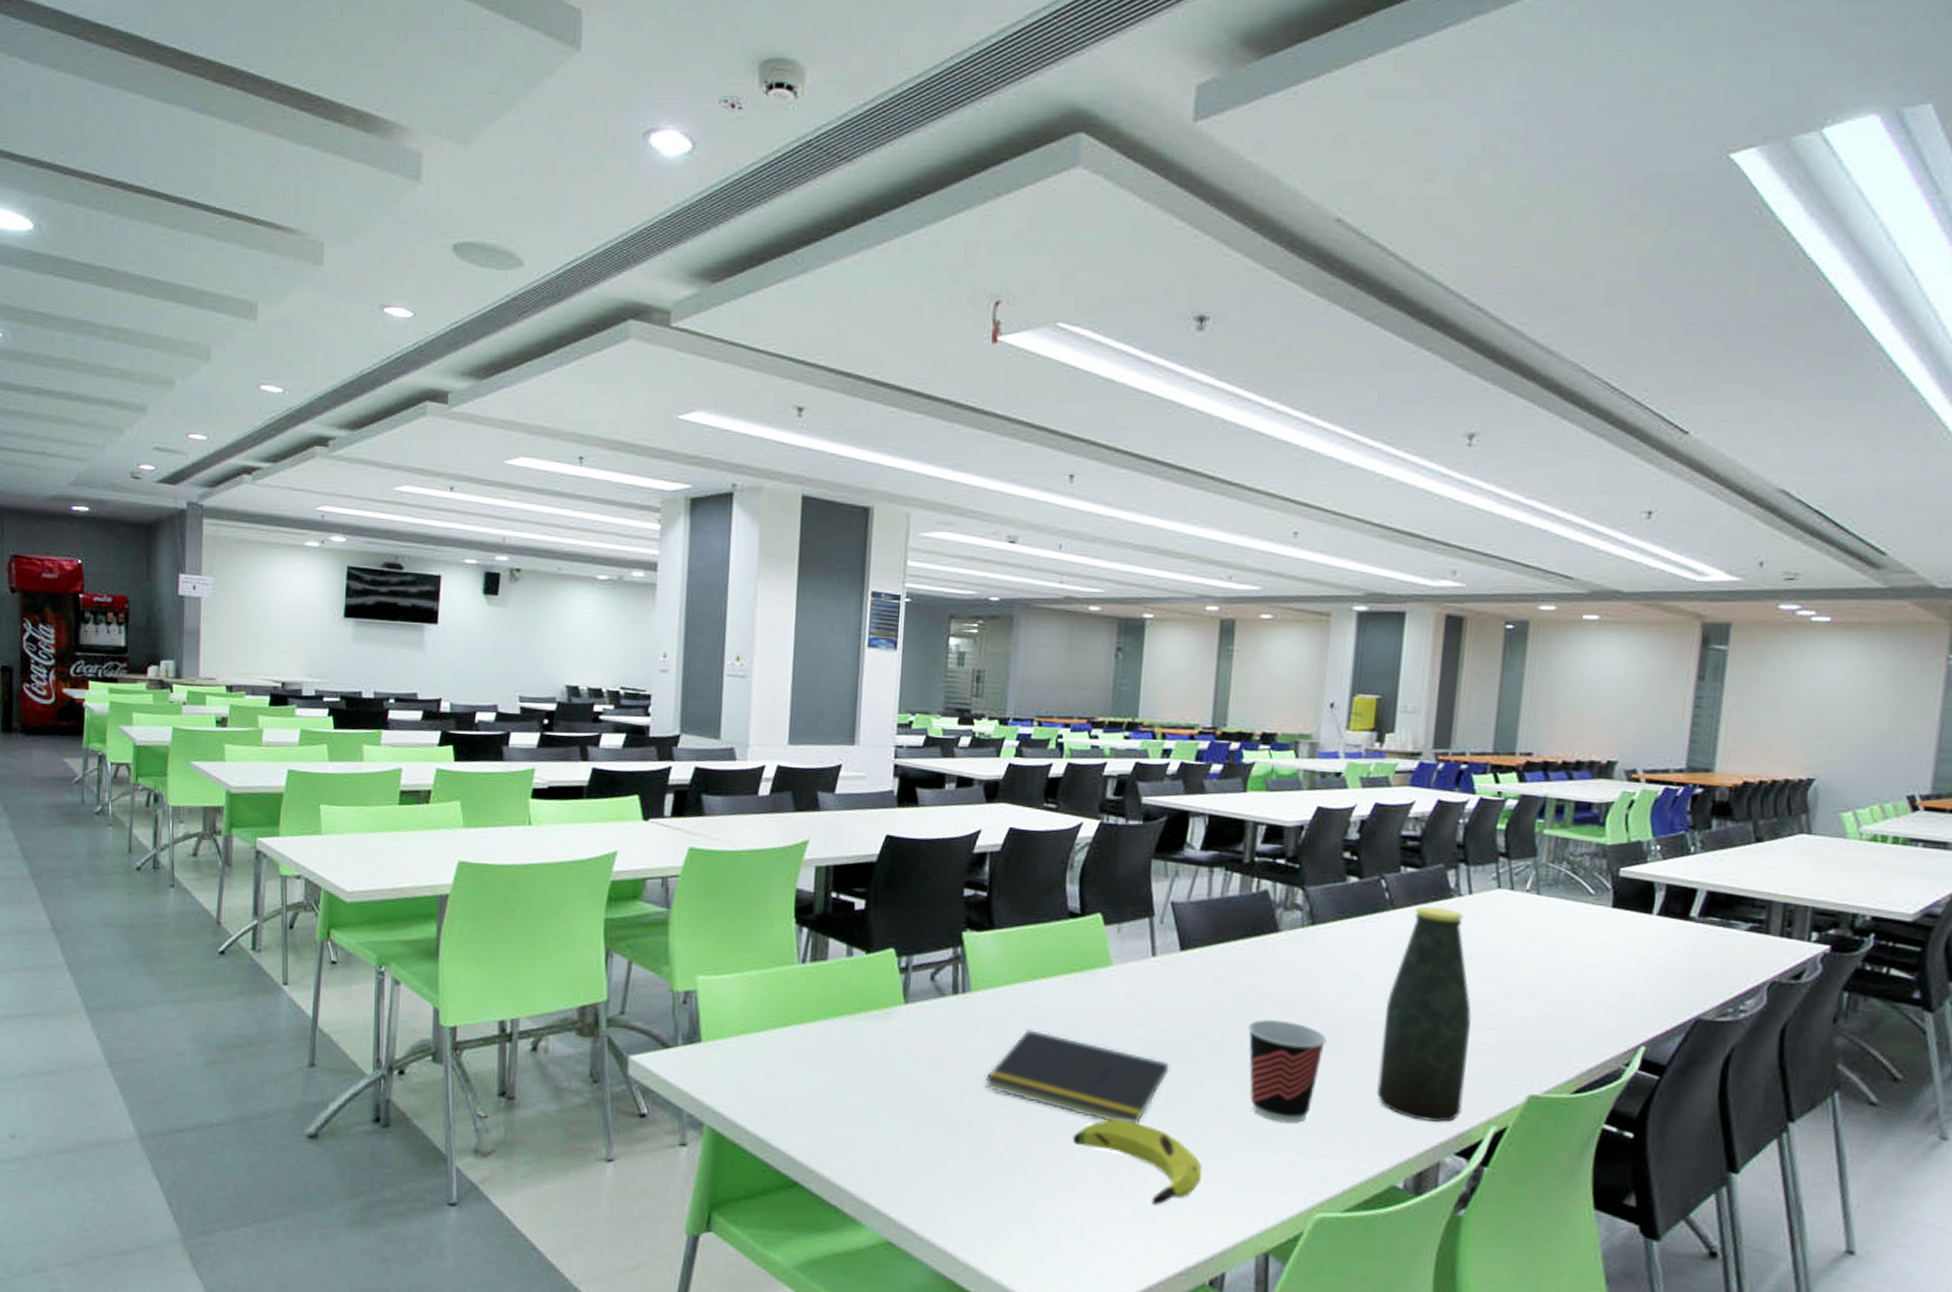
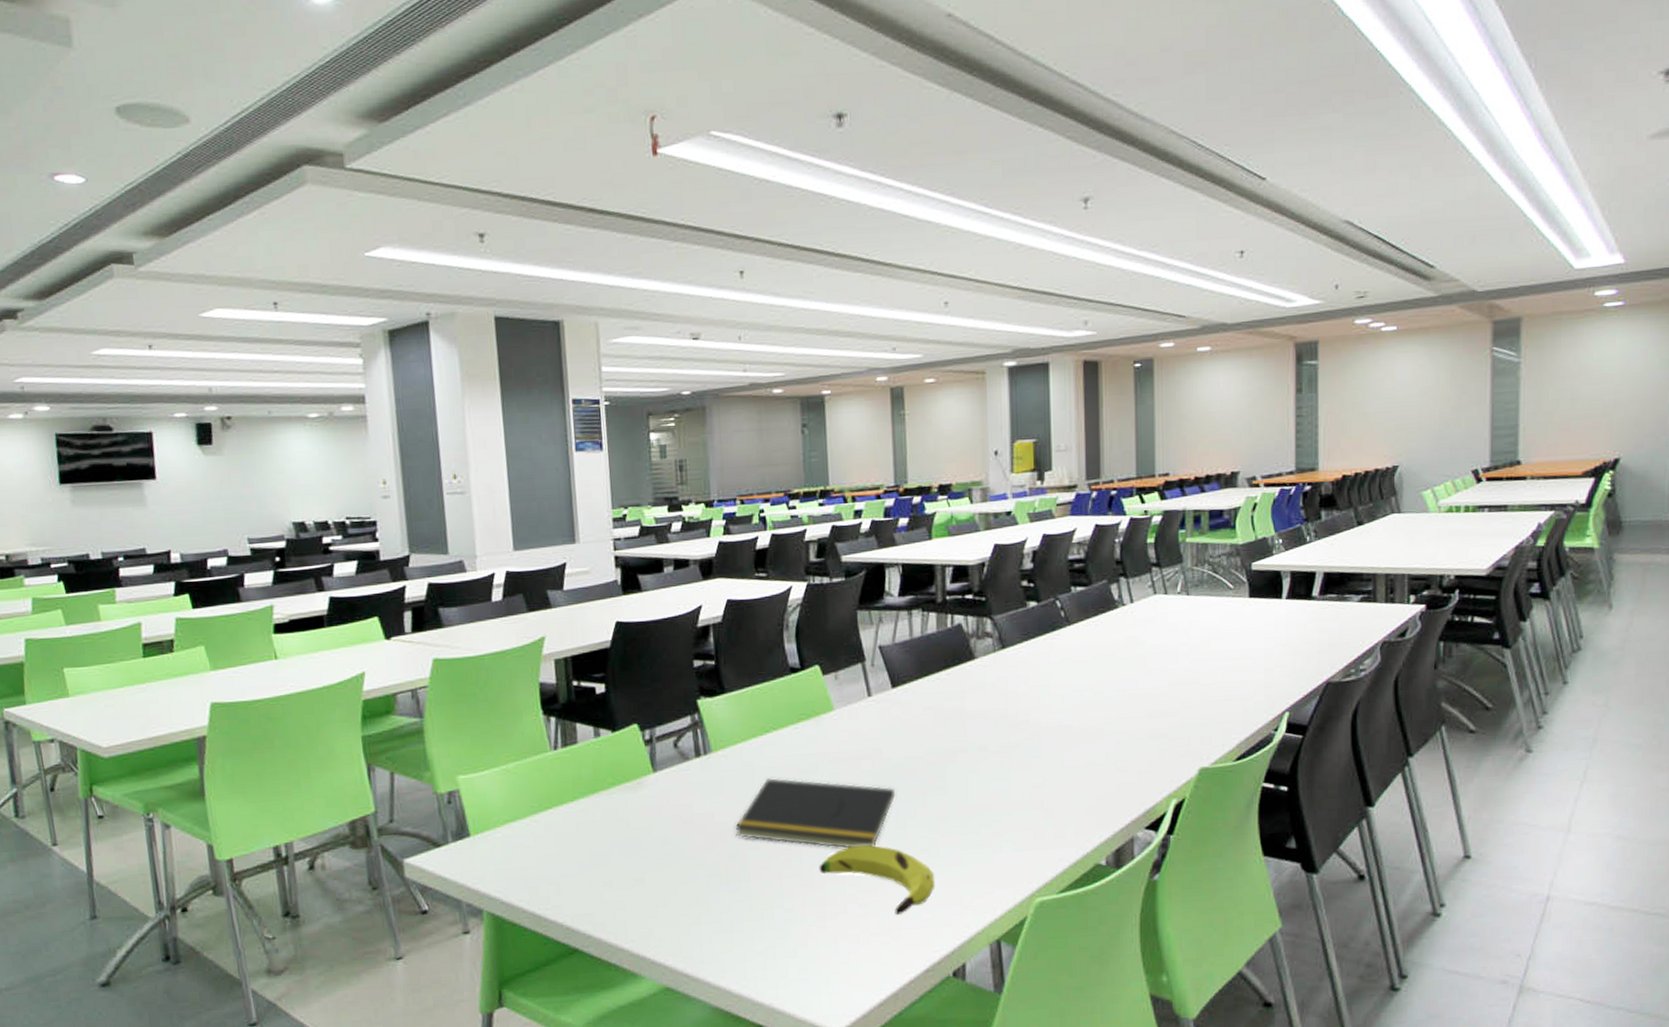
cup: present [1248,1019,1327,1124] -> none [959,736,1027,825]
bottle: present [1376,906,1472,1122] -> none [1072,618,1147,804]

